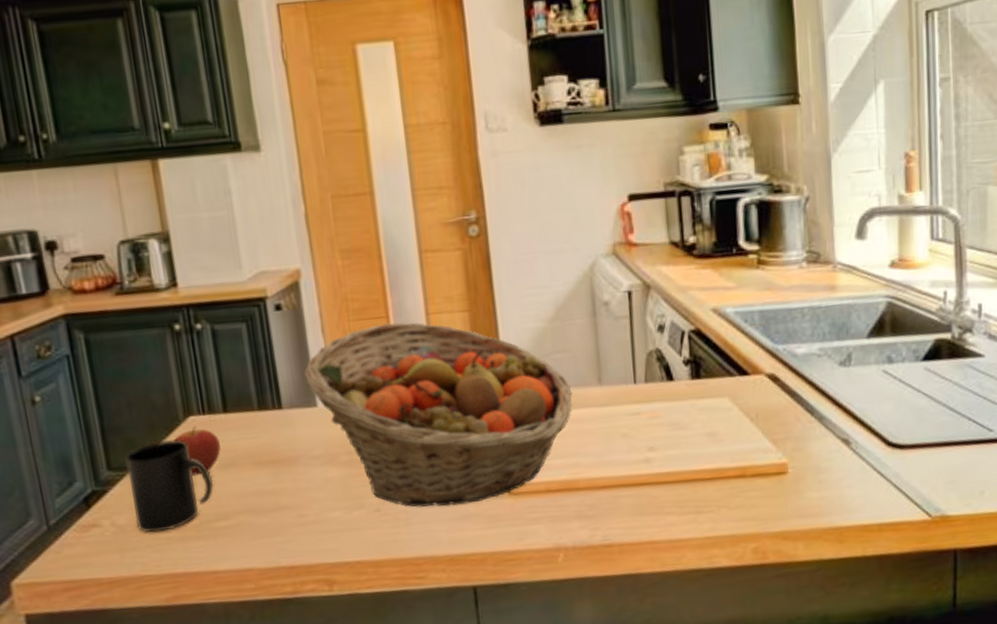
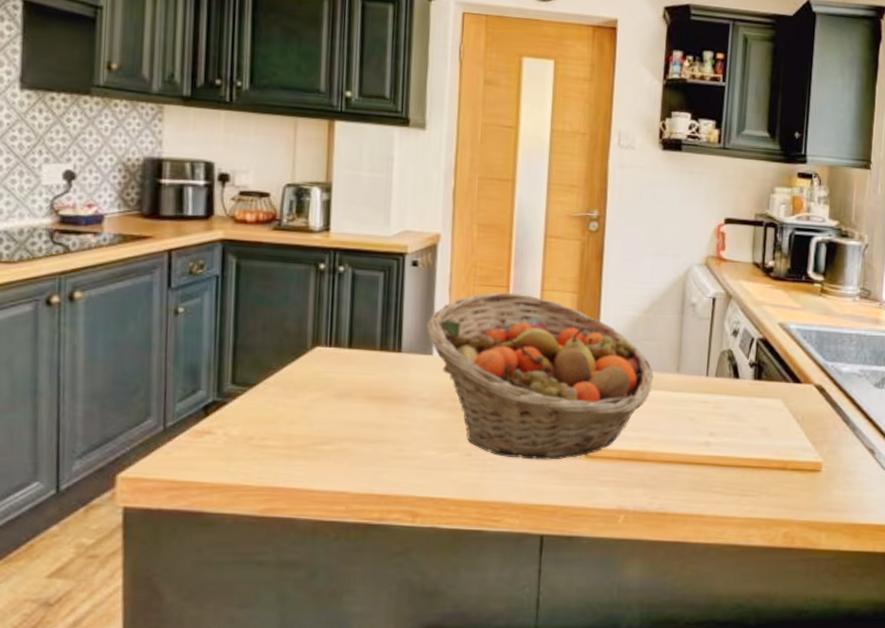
mug: present [125,439,214,533] -> none [247,364,327,447]
apple: present [174,425,221,477] -> none [298,355,340,401]

